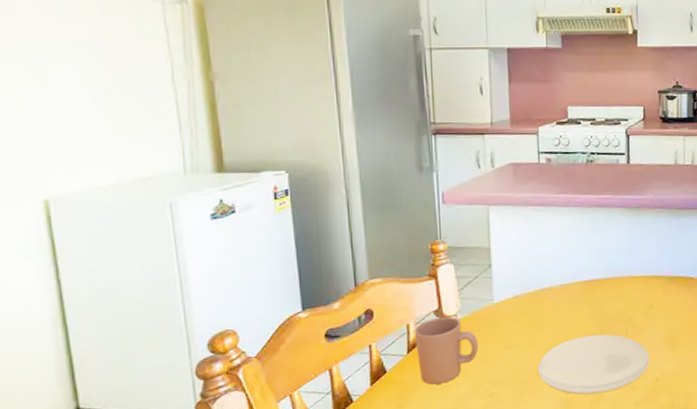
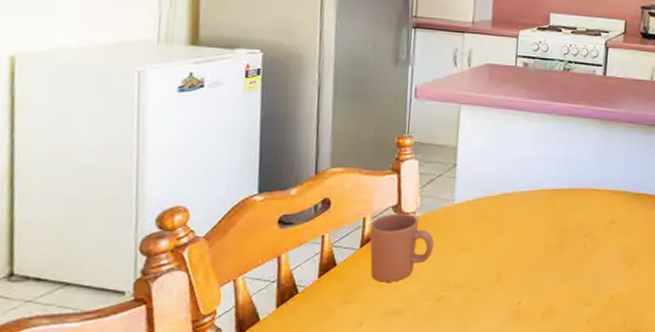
plate: present [538,334,650,395] -> none [491,246,606,308]

